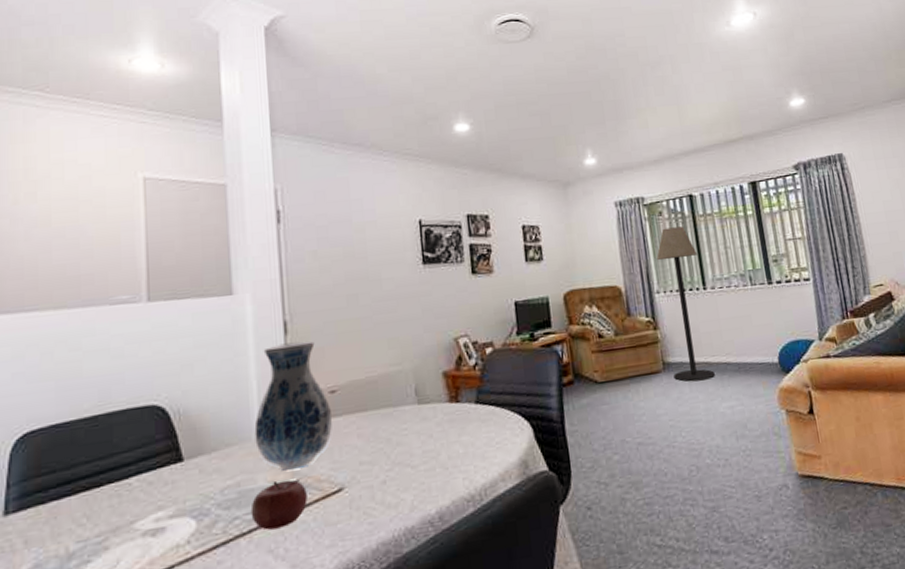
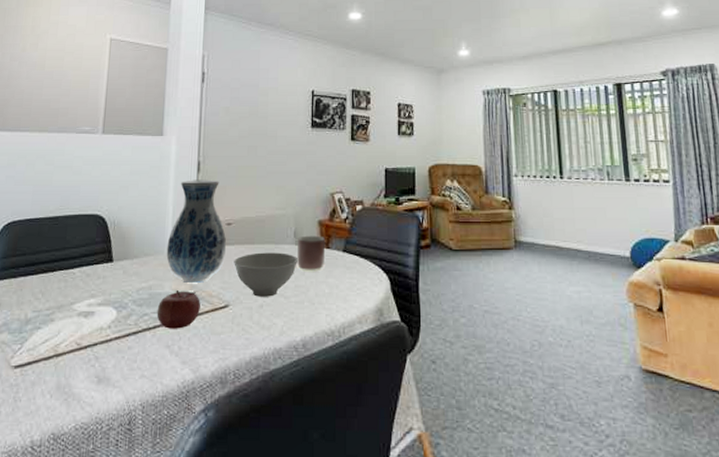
bowl: none [344,415,424,472] -> present [234,252,299,297]
mug: none [420,389,455,434] -> present [297,235,326,272]
floor lamp: present [657,226,715,382] -> none [518,118,565,263]

